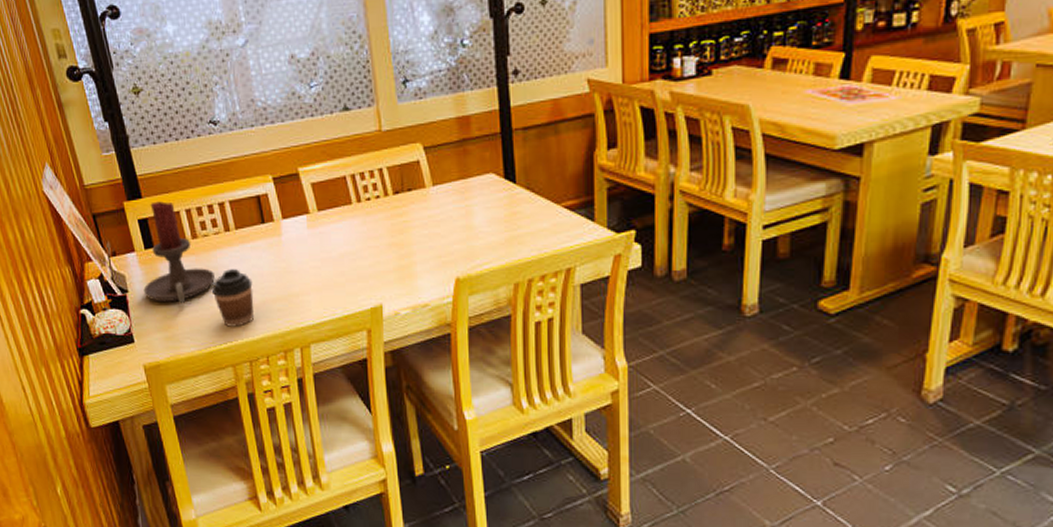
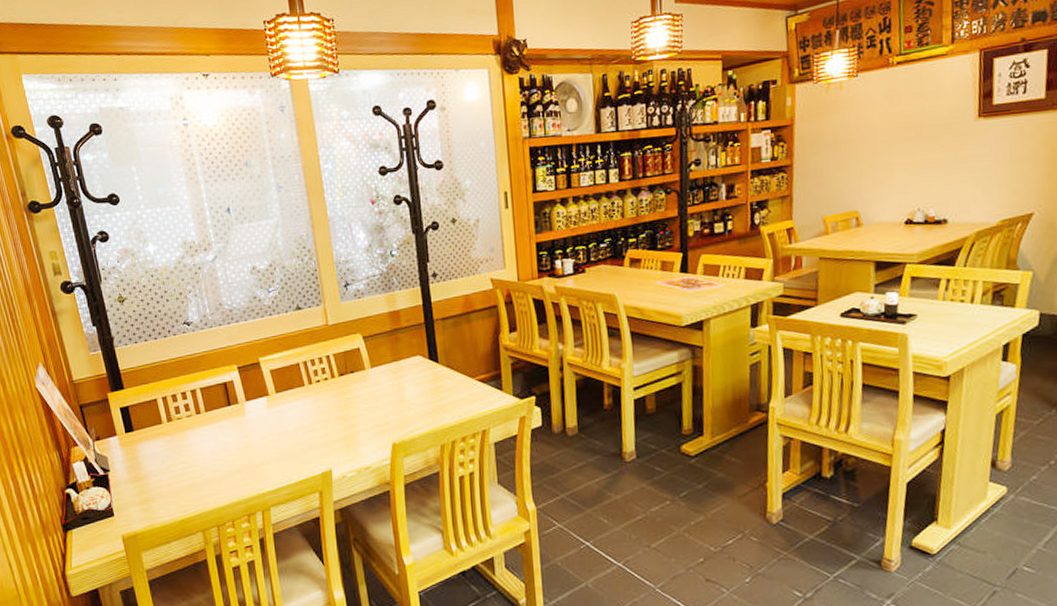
candle holder: present [143,201,215,304] -> none [123,391,187,480]
coffee cup: present [211,269,254,327] -> none [184,446,222,497]

